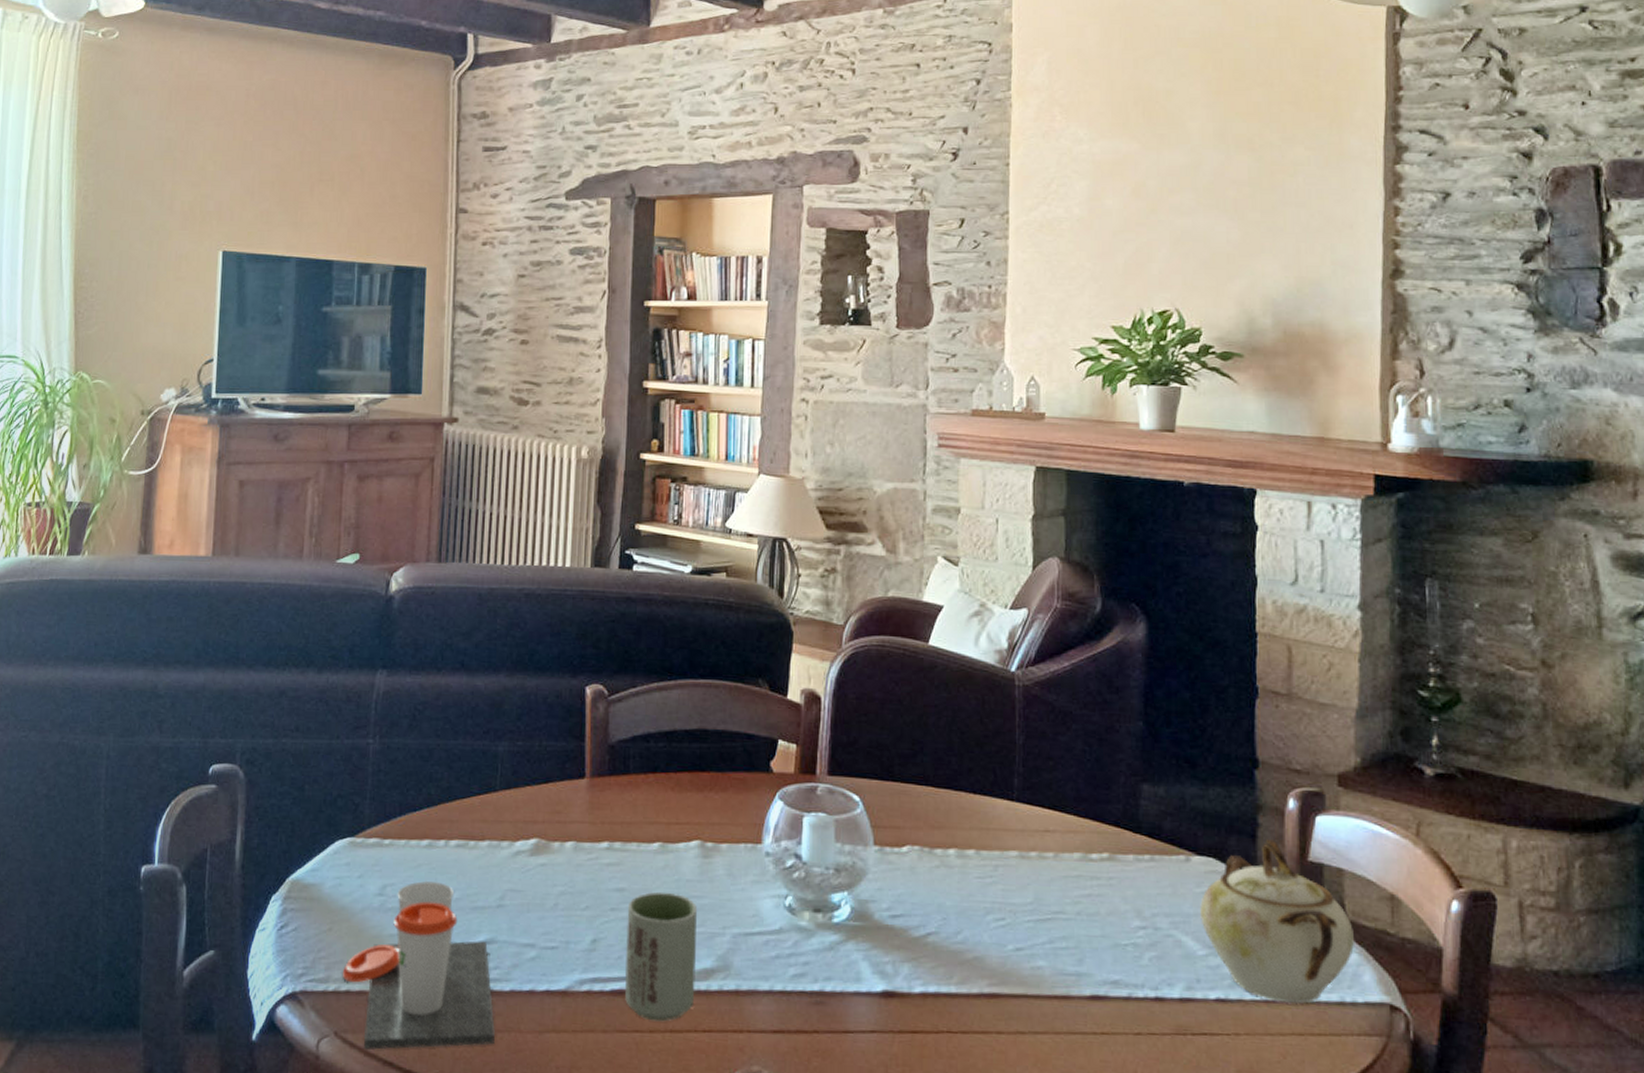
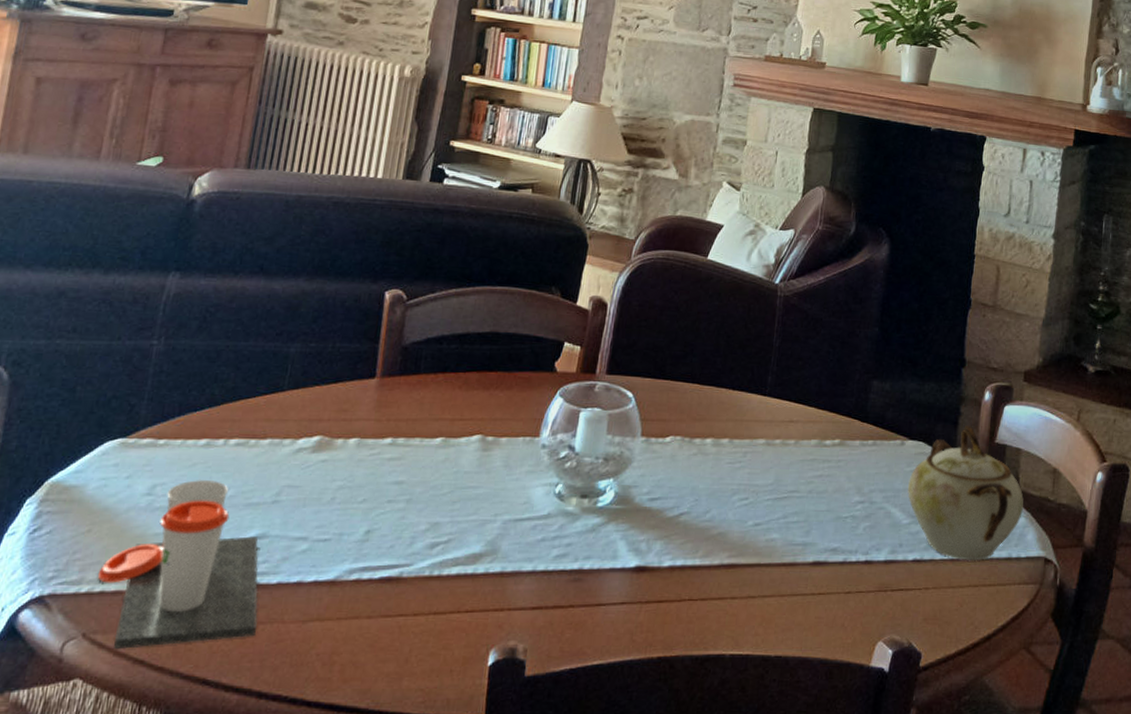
cup: present [625,892,698,1022] -> none [393,483,473,605]

